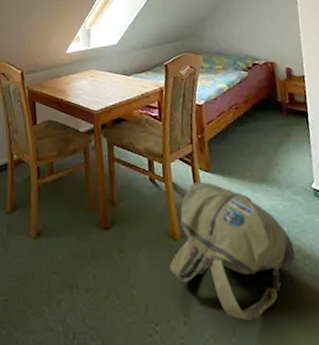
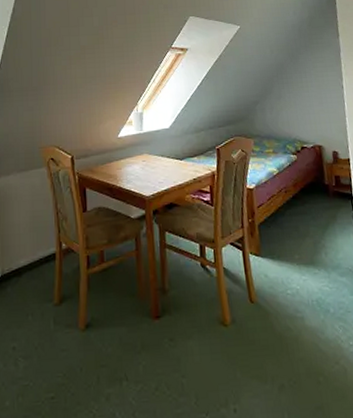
backpack: present [169,182,296,320] -> none [220,266,341,404]

